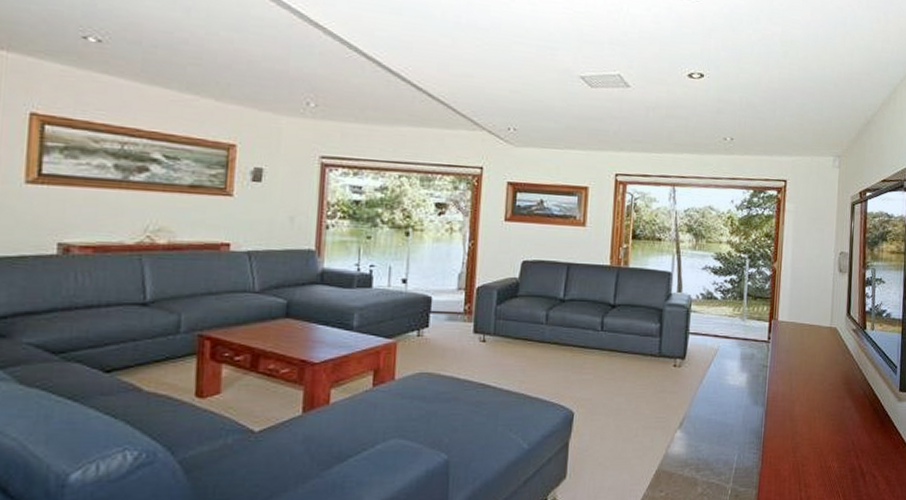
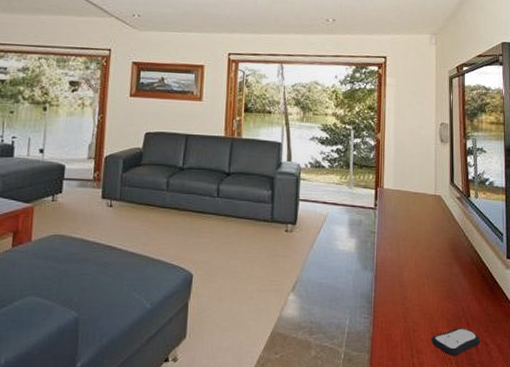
remote control: none [820,461,869,489] -> present [432,328,481,356]

